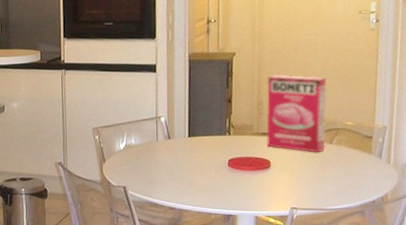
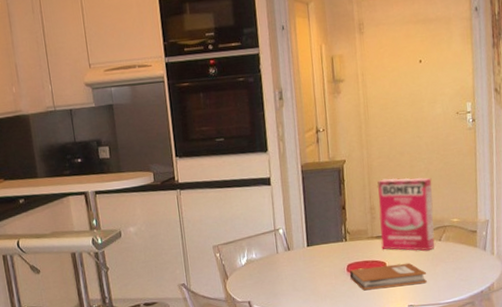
notebook: none [230,163,313,187] -> present [349,262,427,290]

